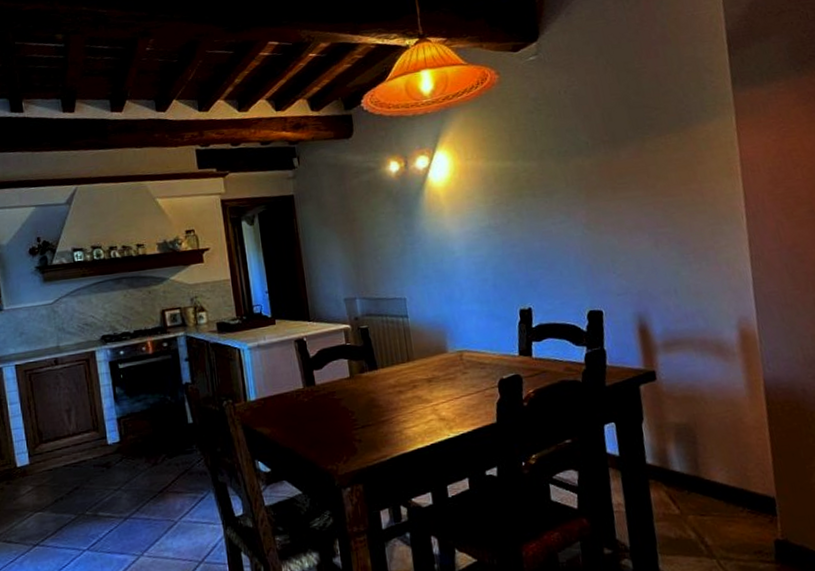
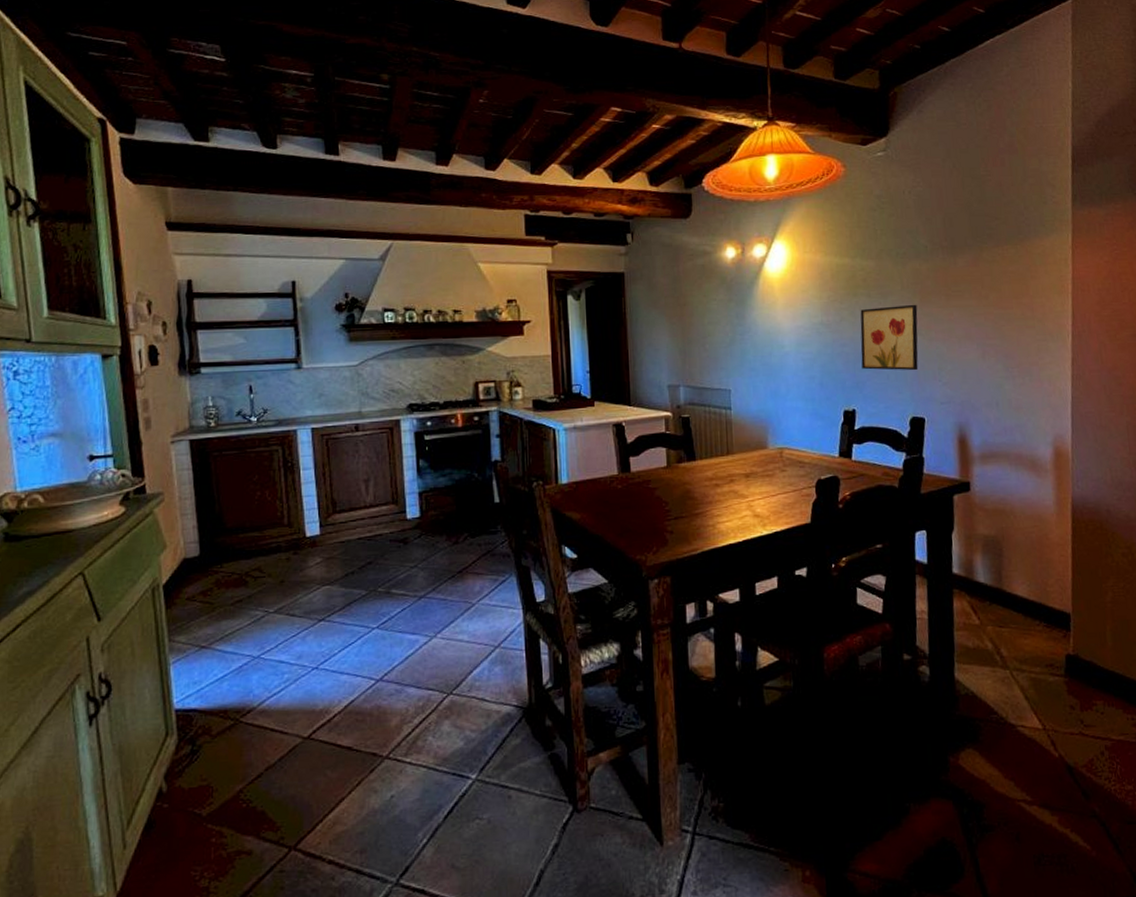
wall art: none [527,199,591,268] -> present [860,304,919,371]

